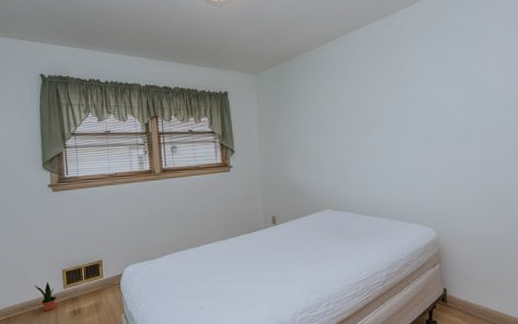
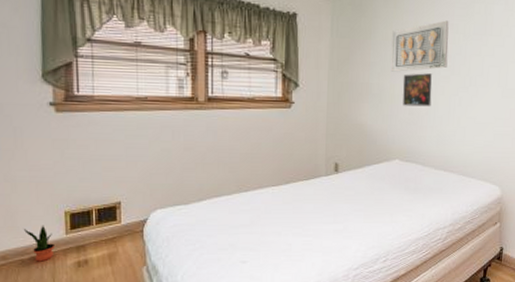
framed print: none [311,79,366,131] -> present [391,20,449,72]
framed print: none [325,128,355,160] -> present [403,73,432,107]

